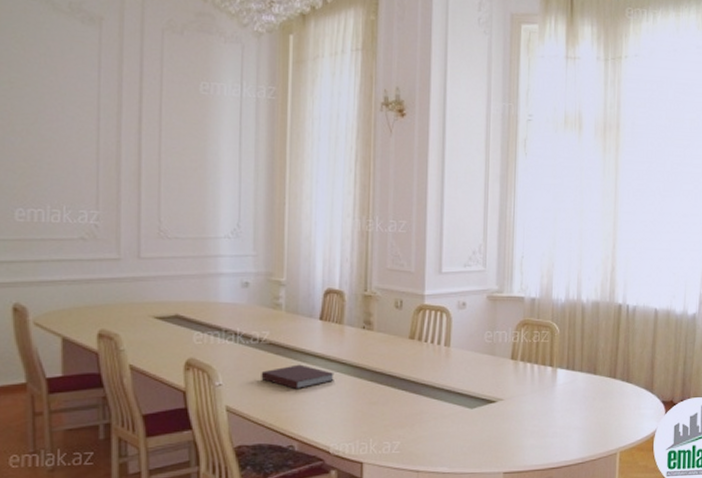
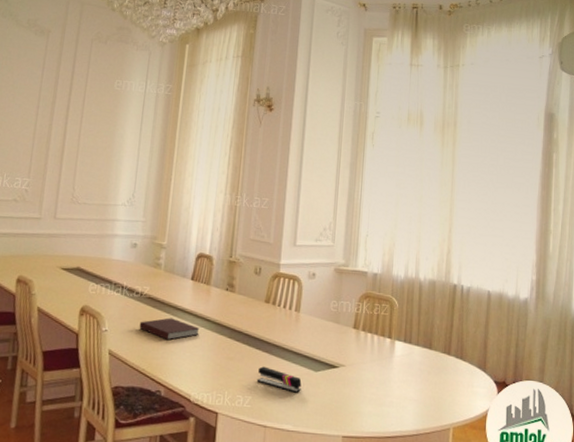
stapler: none [405,408,456,433] -> present [256,366,302,393]

